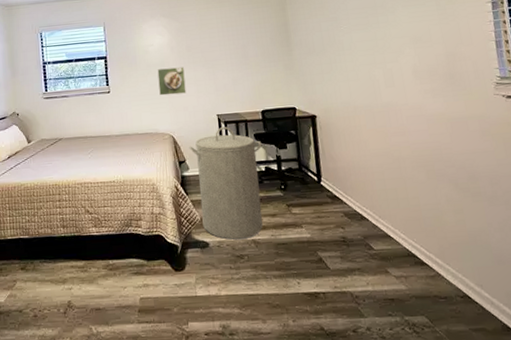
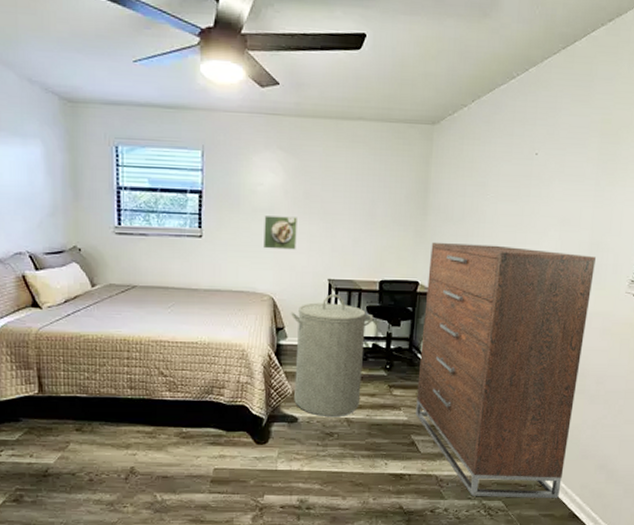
dresser: none [300,65,486,313] -> present [416,242,596,499]

